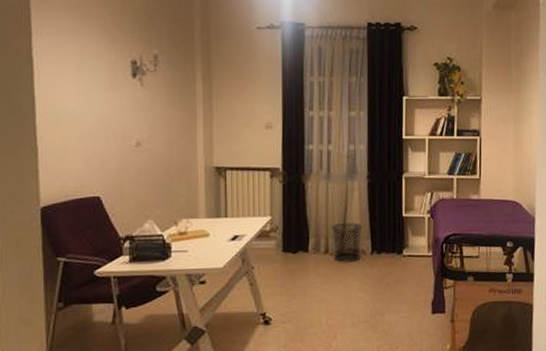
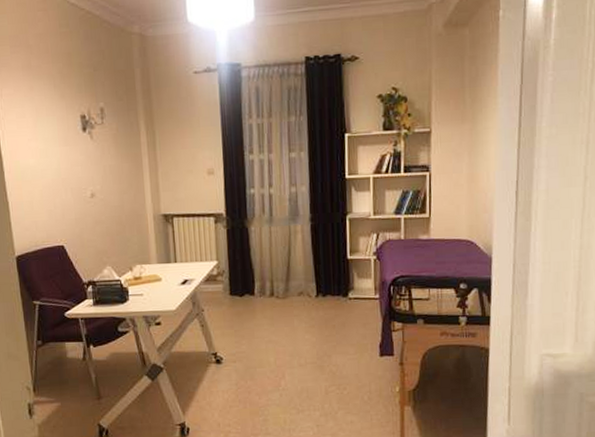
waste bin: present [332,223,362,262] -> none [276,266,307,305]

